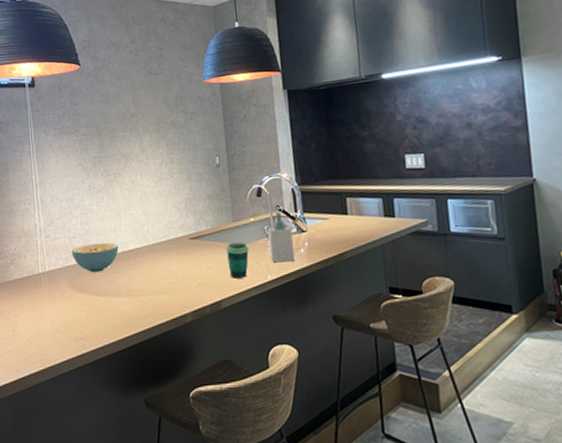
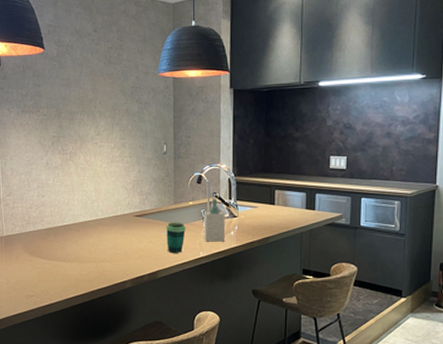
cereal bowl: present [71,242,119,273] -> none [27,214,70,240]

